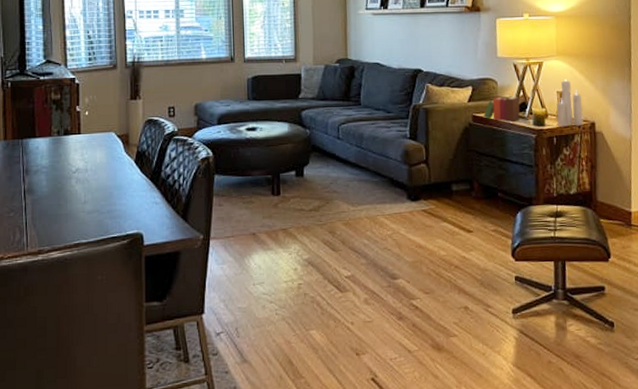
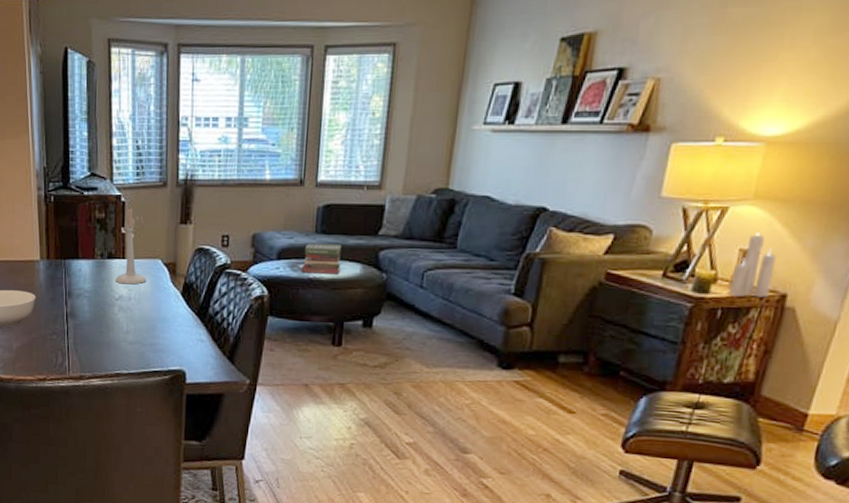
candlestick: none [72,89,102,158] -> present [115,208,147,285]
books: none [239,108,272,135] -> present [301,244,341,276]
books: present [483,96,520,123] -> none [622,250,681,286]

